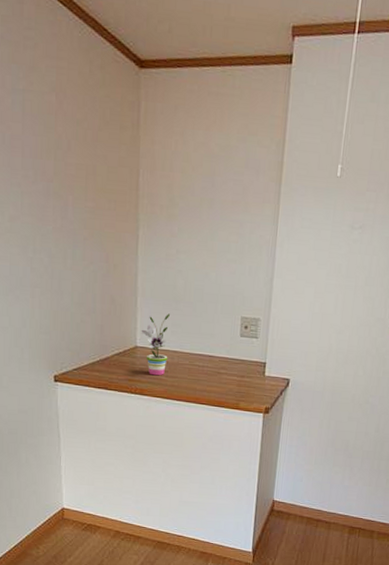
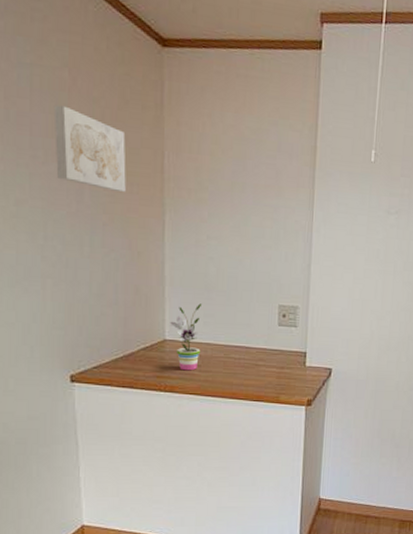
wall art: none [42,127,105,209] -> present [53,104,126,193]

